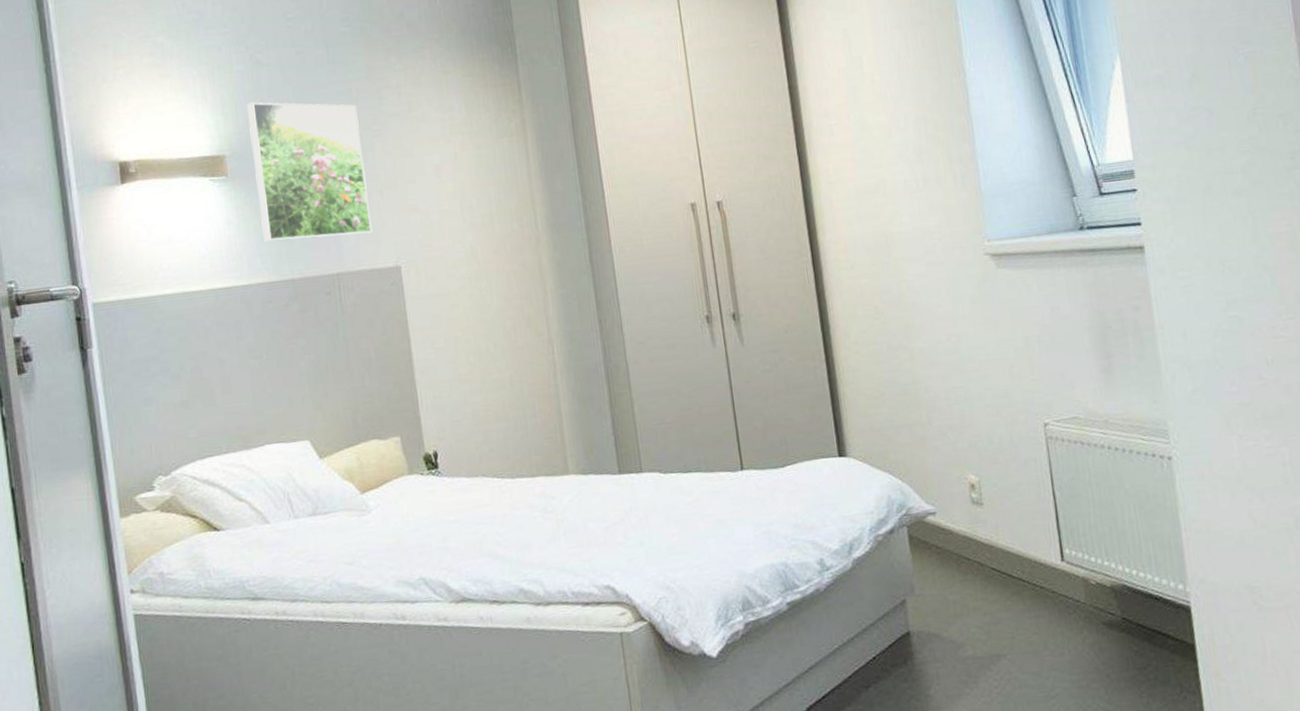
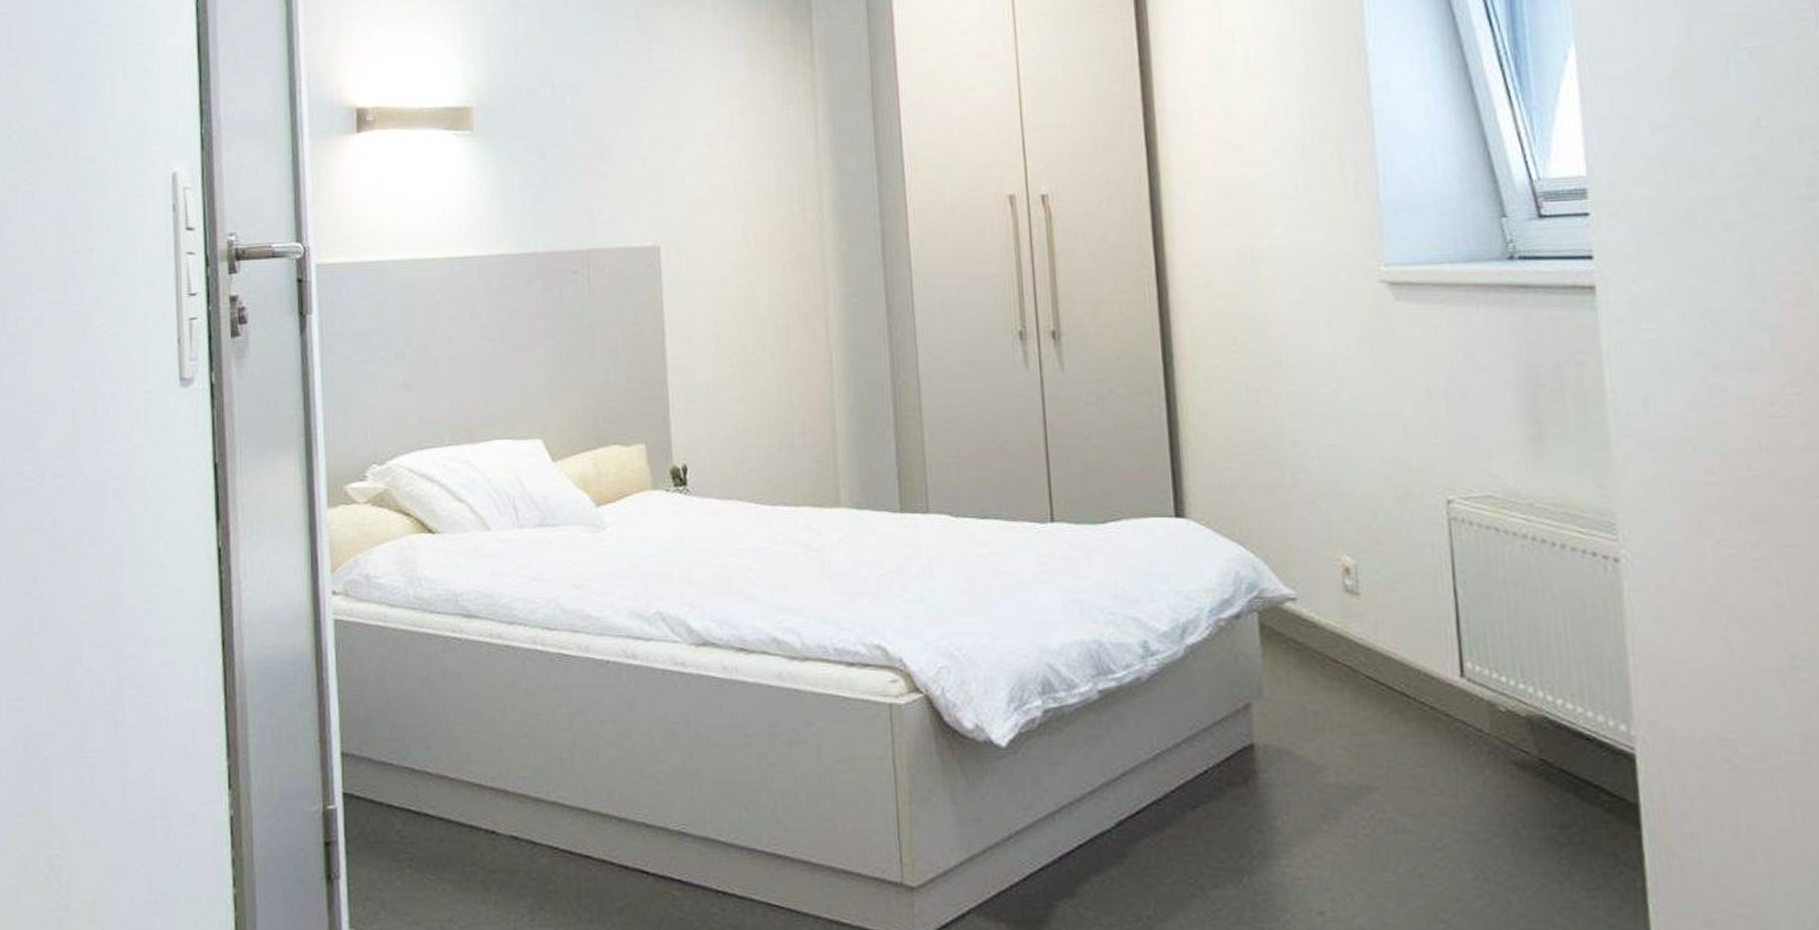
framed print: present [246,102,373,242] -> none [499,48,631,208]

